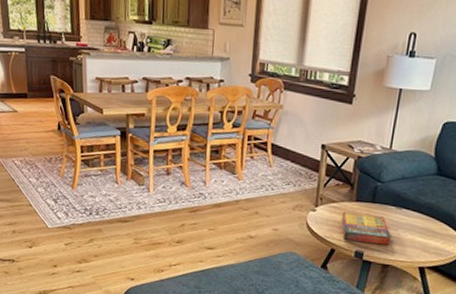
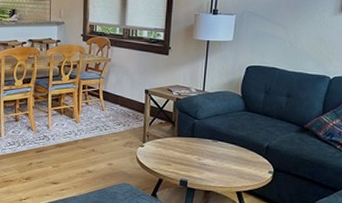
game compilation box: present [341,211,391,246] -> none [166,146,210,174]

